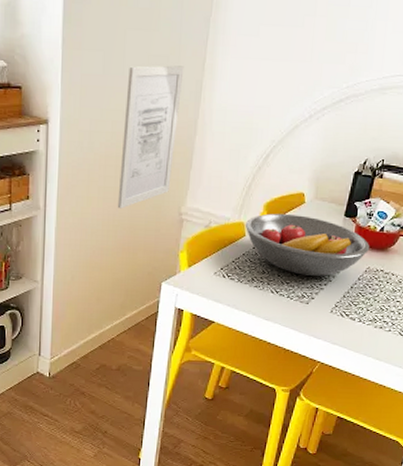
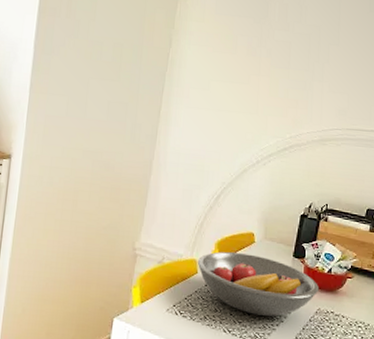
wall art: present [117,65,184,209] -> none [72,110,141,242]

